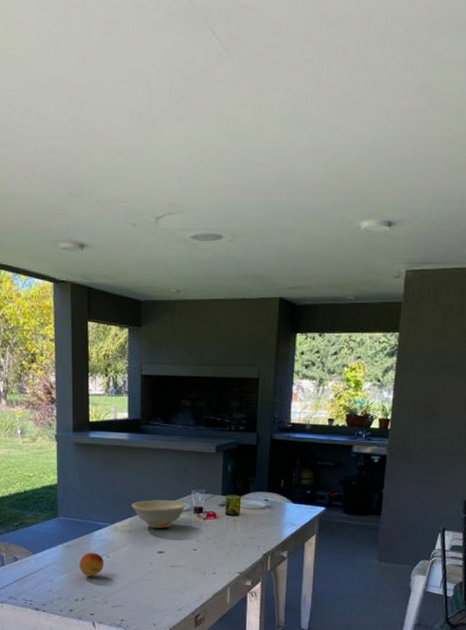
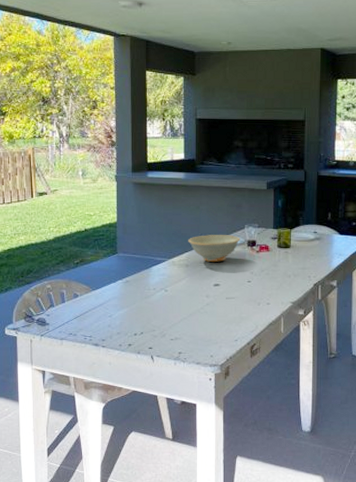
fruit: present [79,552,105,577] -> none [138,287,163,311]

